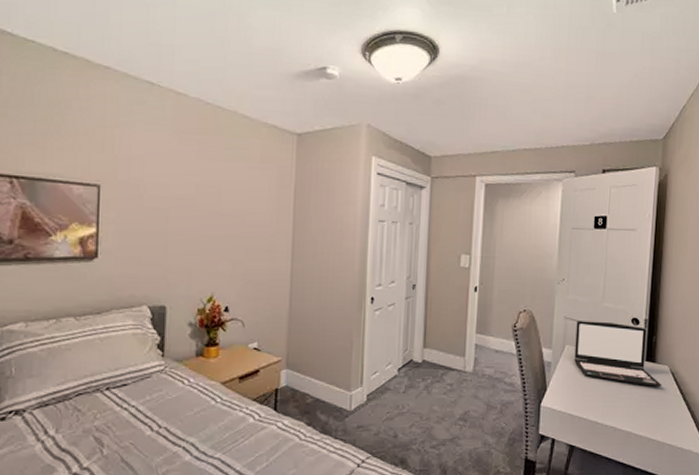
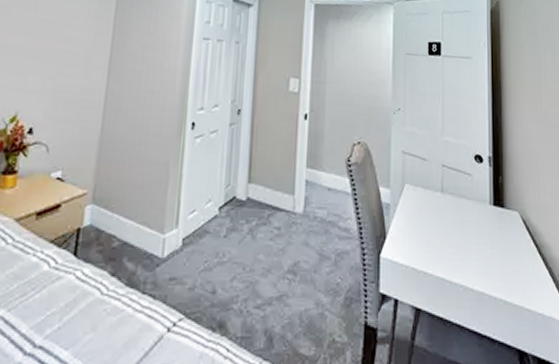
laptop: present [574,321,662,387] -> none [415,156,514,237]

